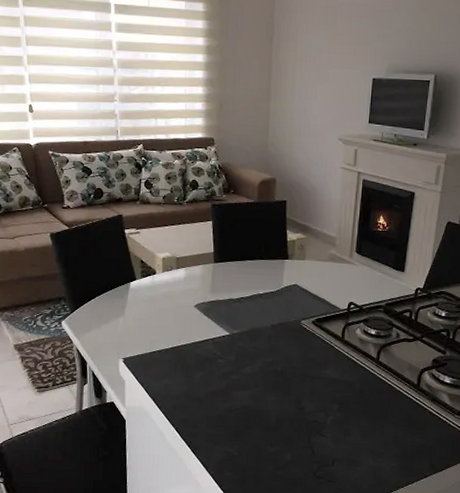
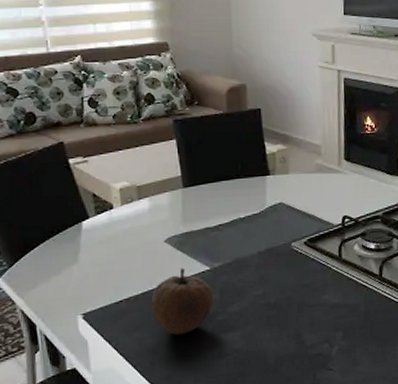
fruit: none [178,330,230,387] -> present [151,268,214,335]

